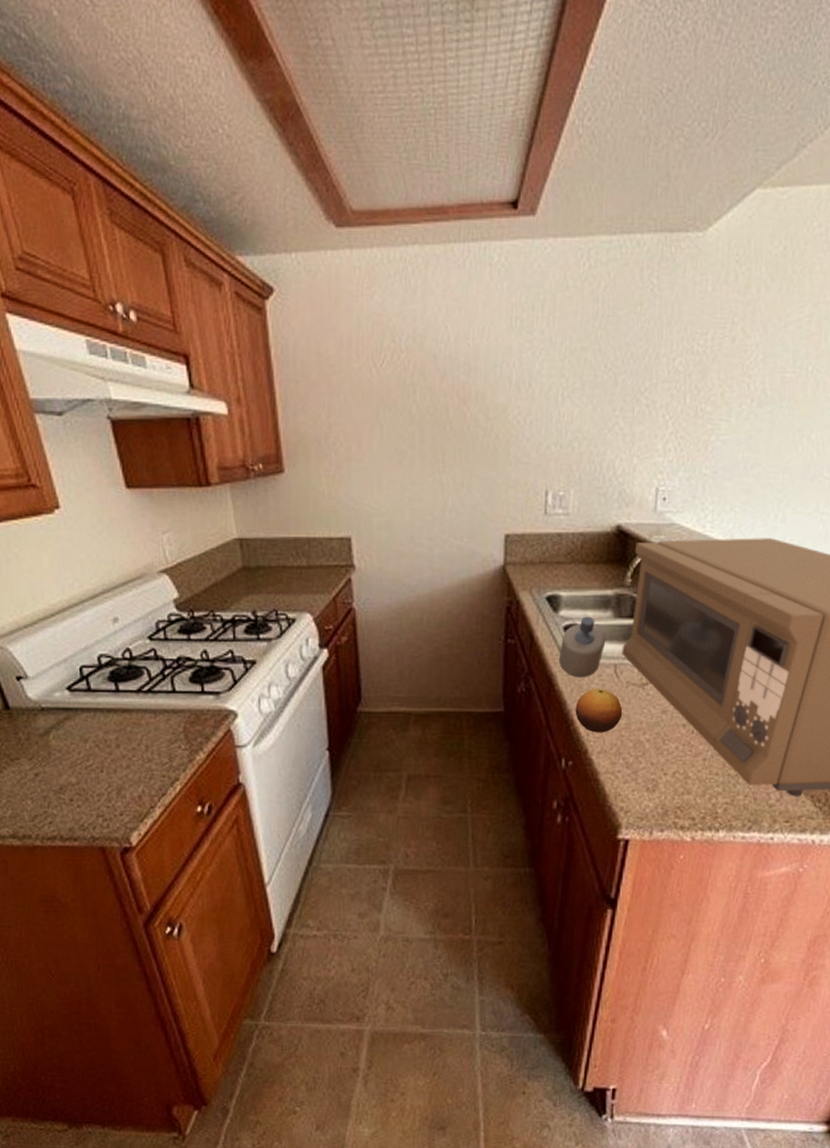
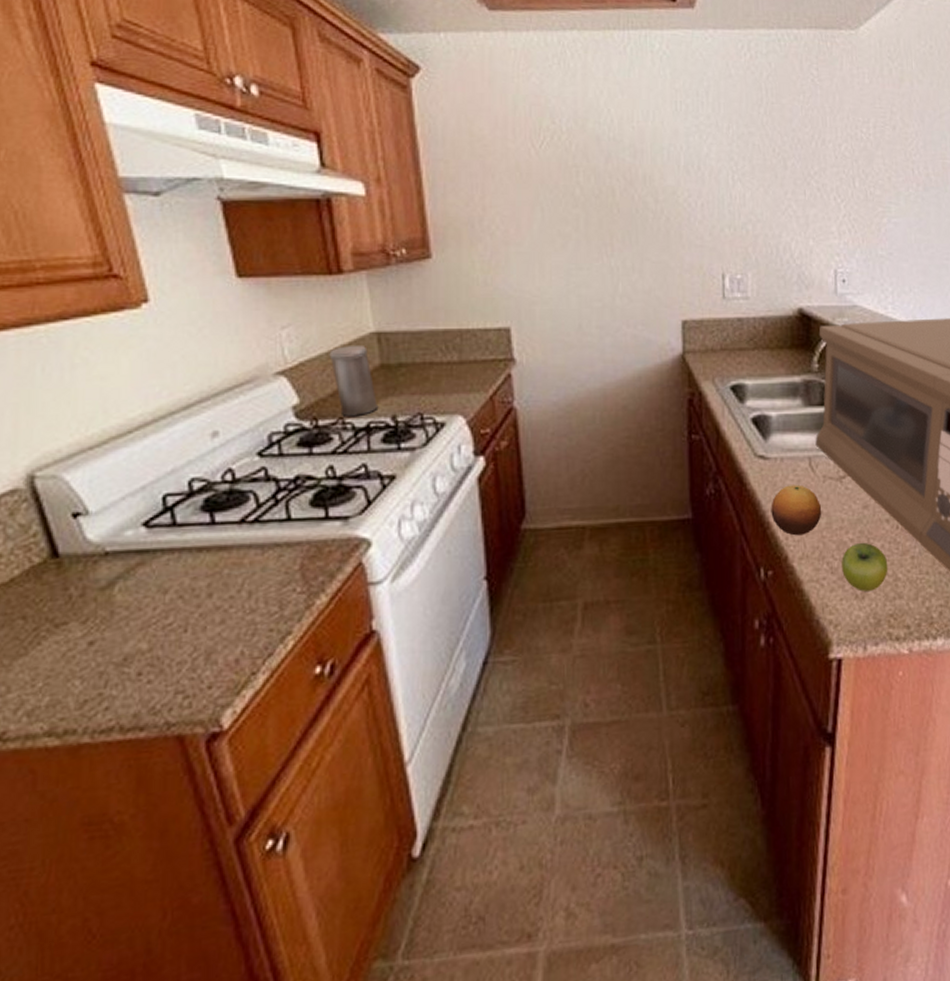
canister: none [201,549,242,611] -> present [329,344,379,417]
soap dispenser: present [558,616,606,678] -> none [748,405,798,475]
fruit: none [636,744,680,785] -> present [842,543,888,592]

